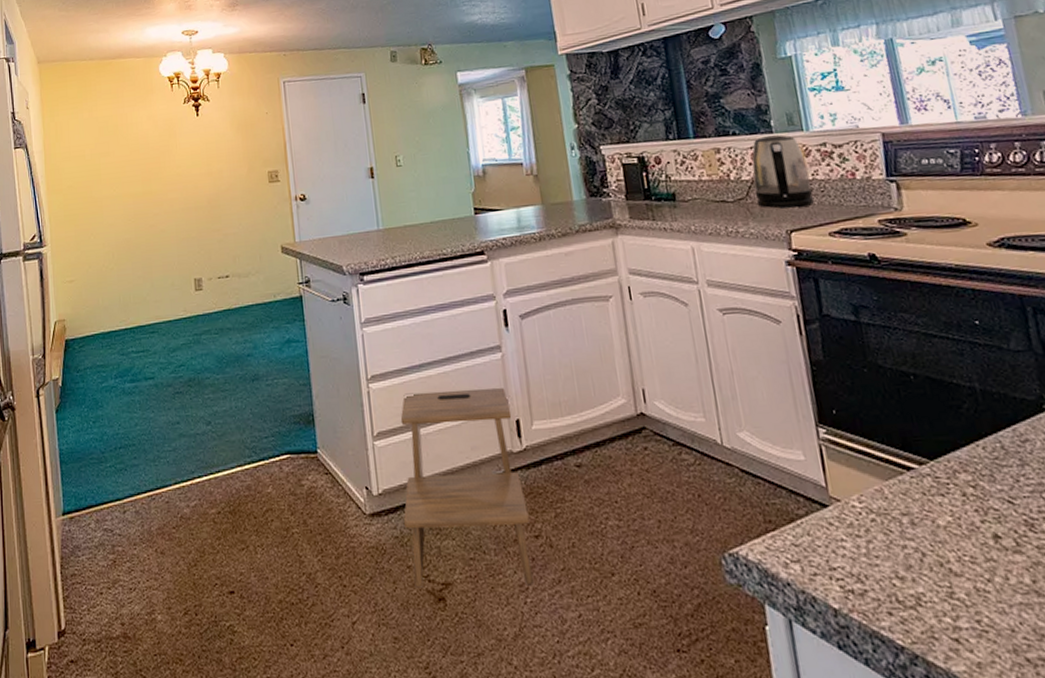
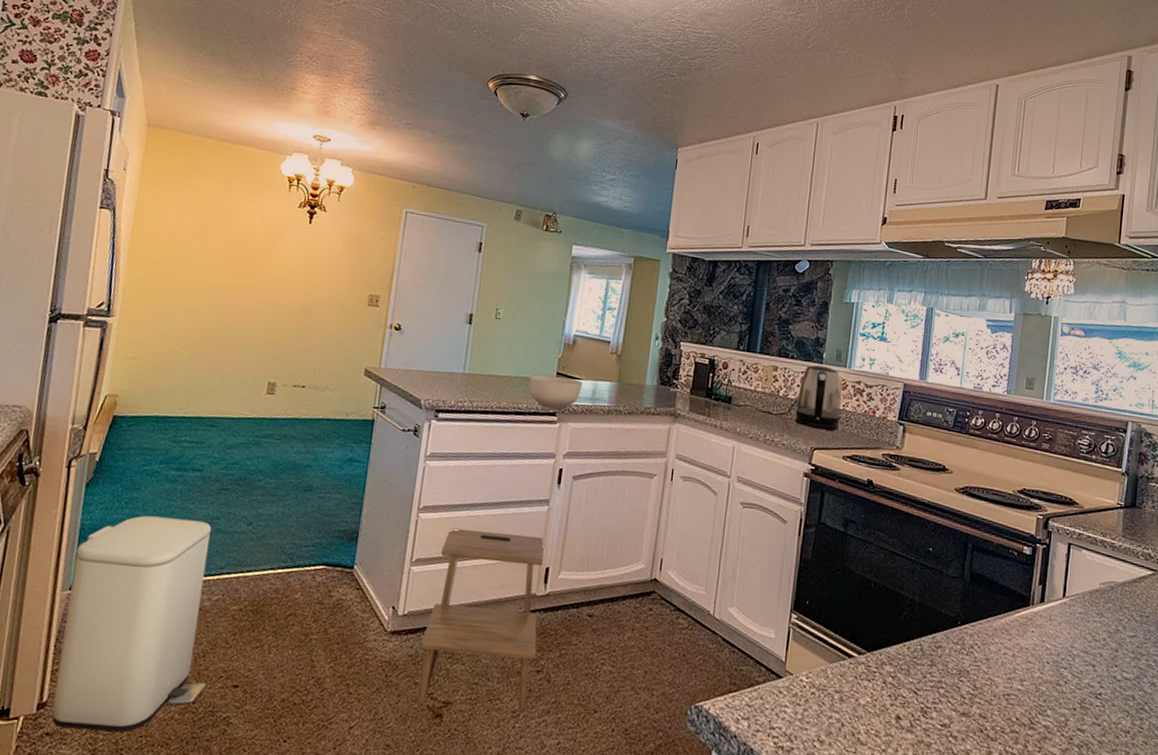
pedal bin: none [60,428,205,654] -> present [51,515,212,733]
bowl: none [446,210,505,249] -> present [529,374,583,411]

